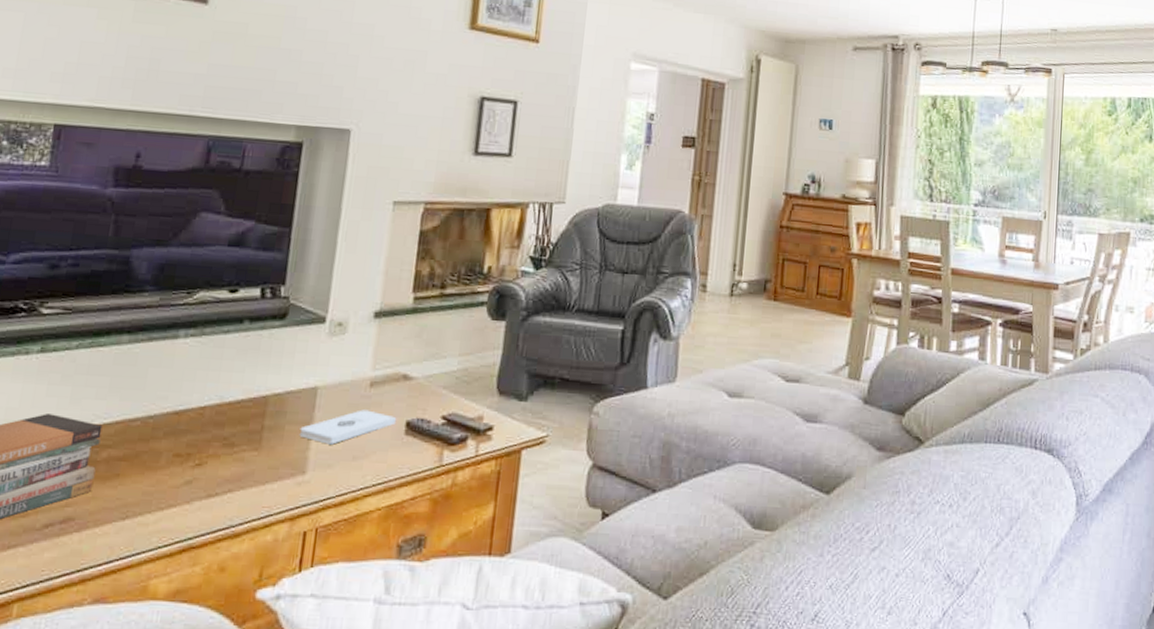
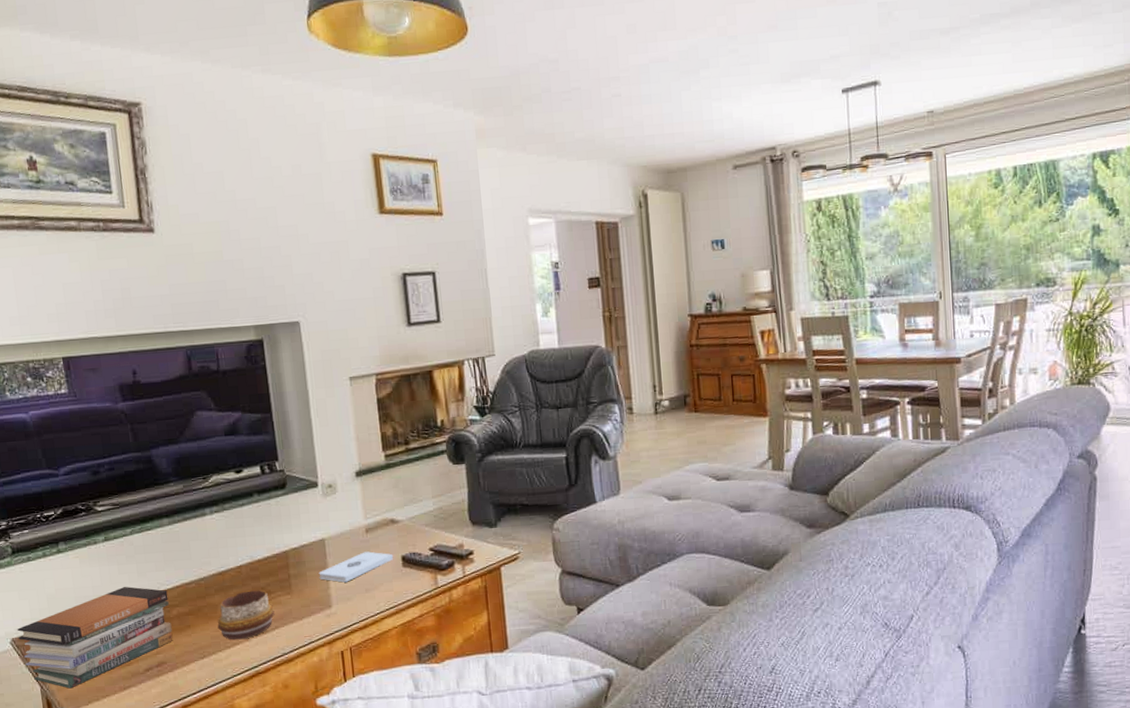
decorative bowl: none [154,439,233,501] -> present [217,590,275,640]

